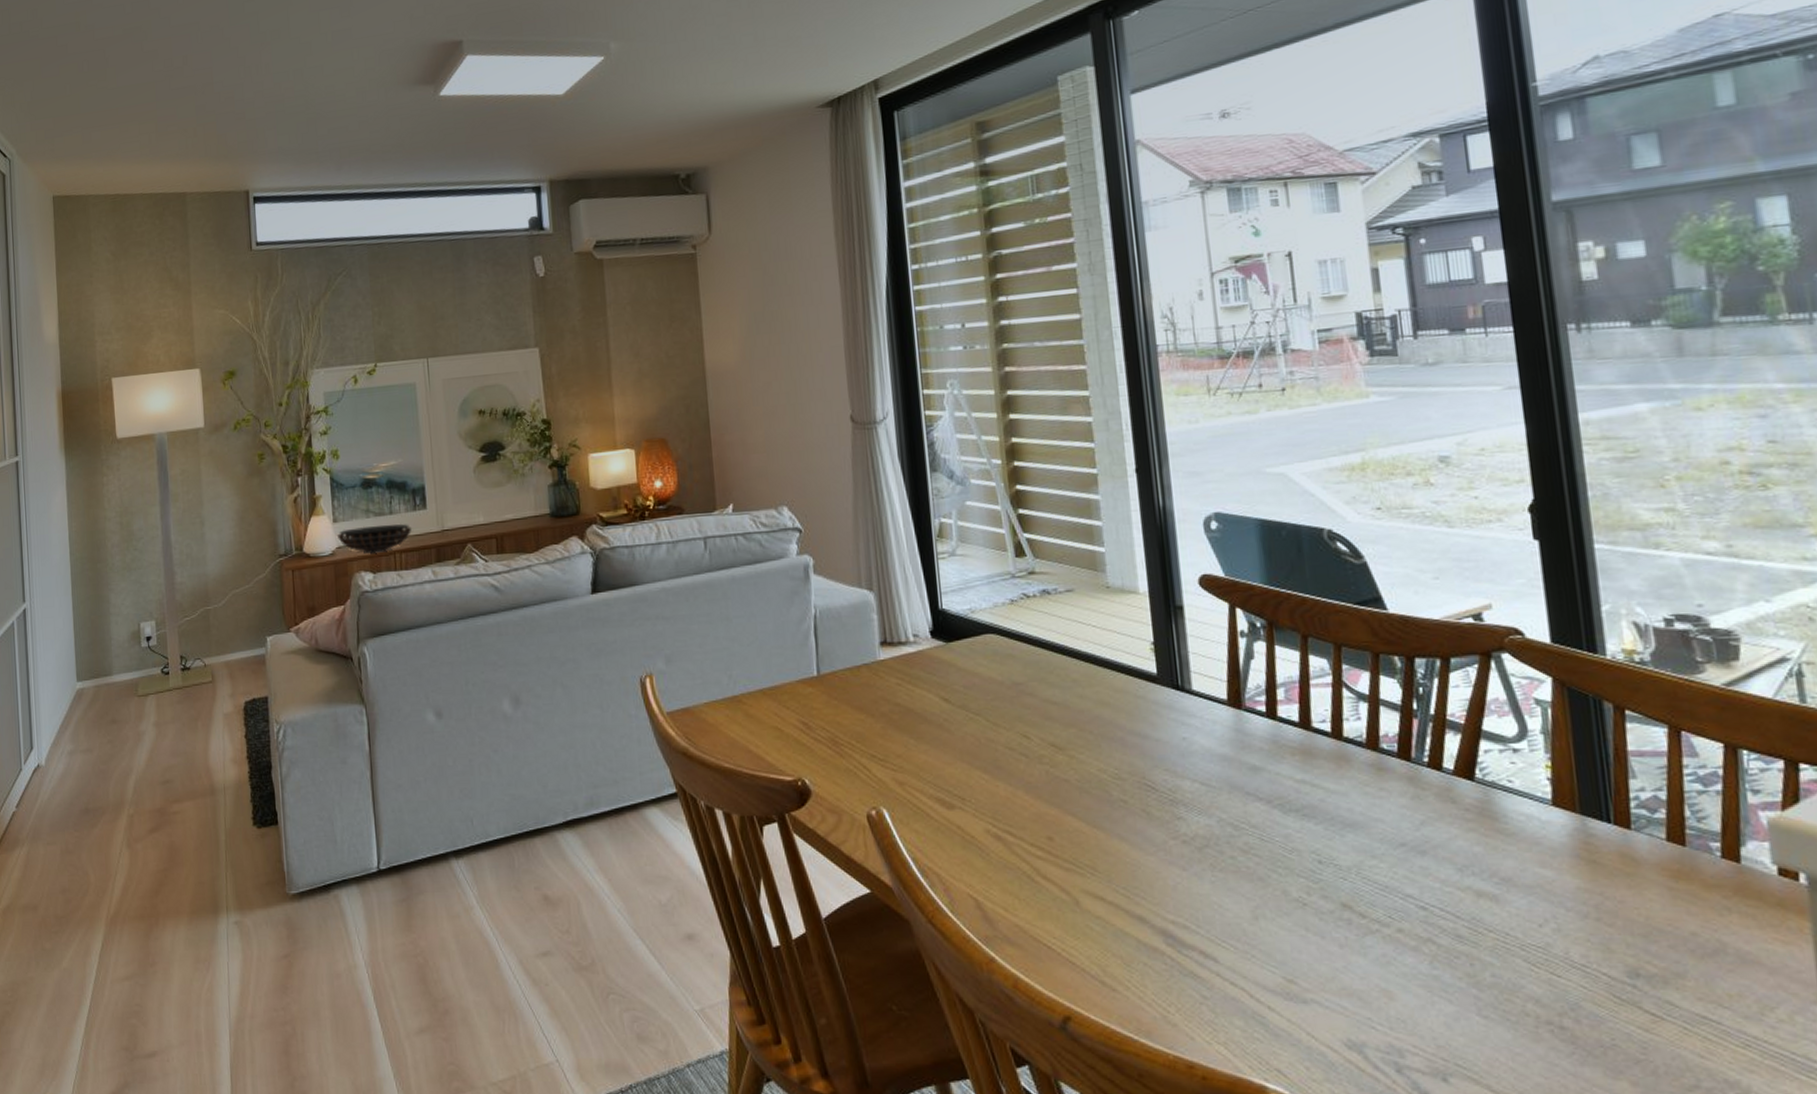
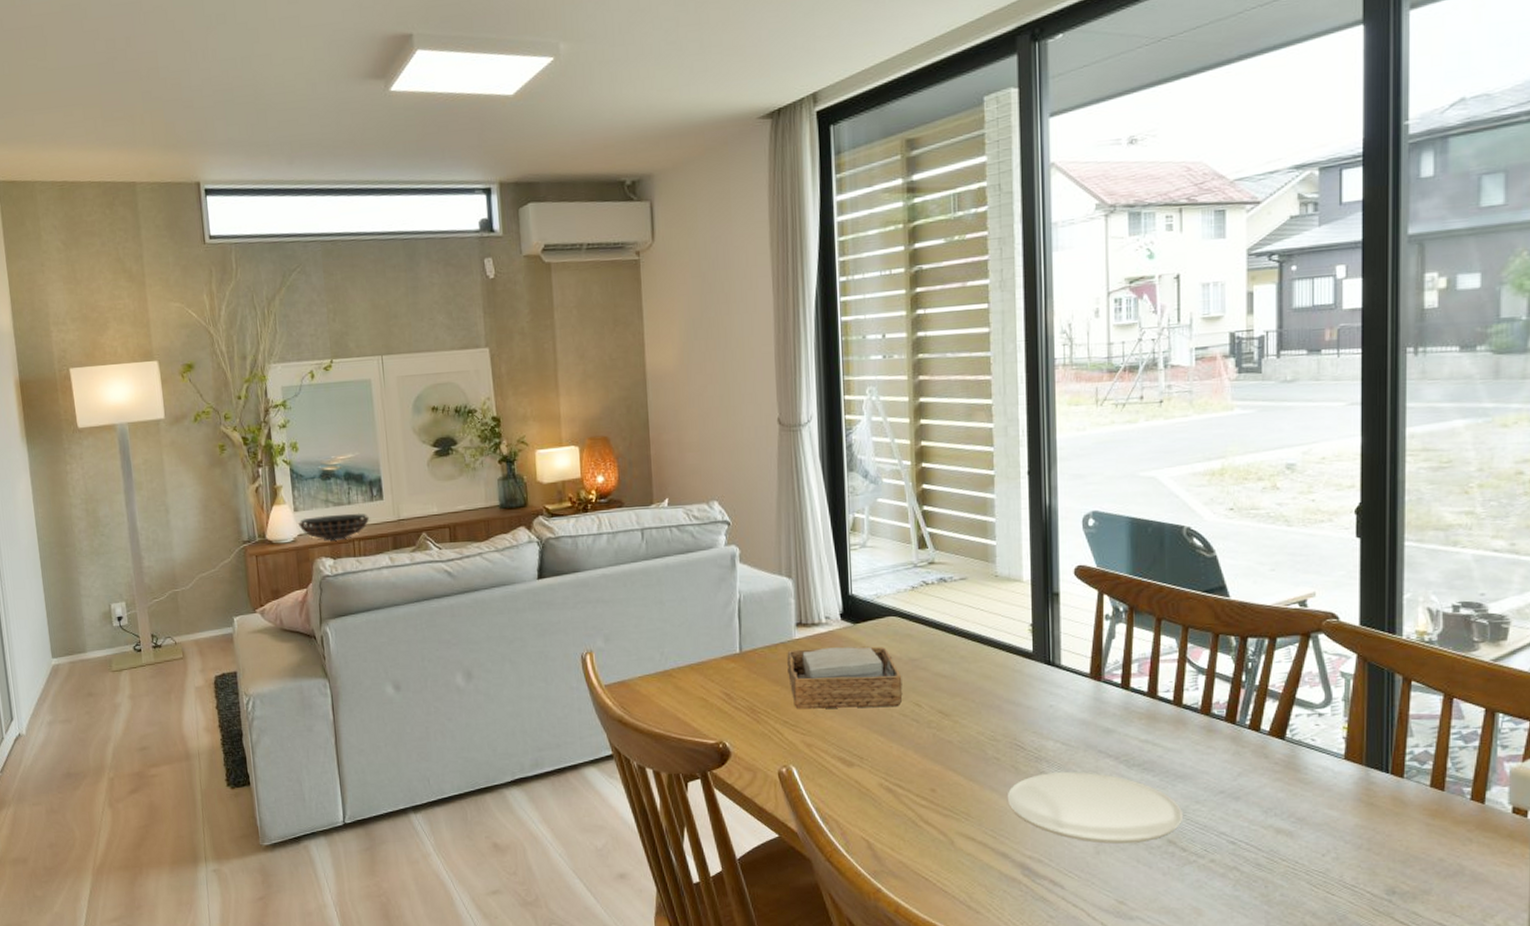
napkin holder: none [871,668,1008,741] -> present [787,646,903,709]
plate: none [1139,818,1359,907] -> present [1007,772,1184,844]

